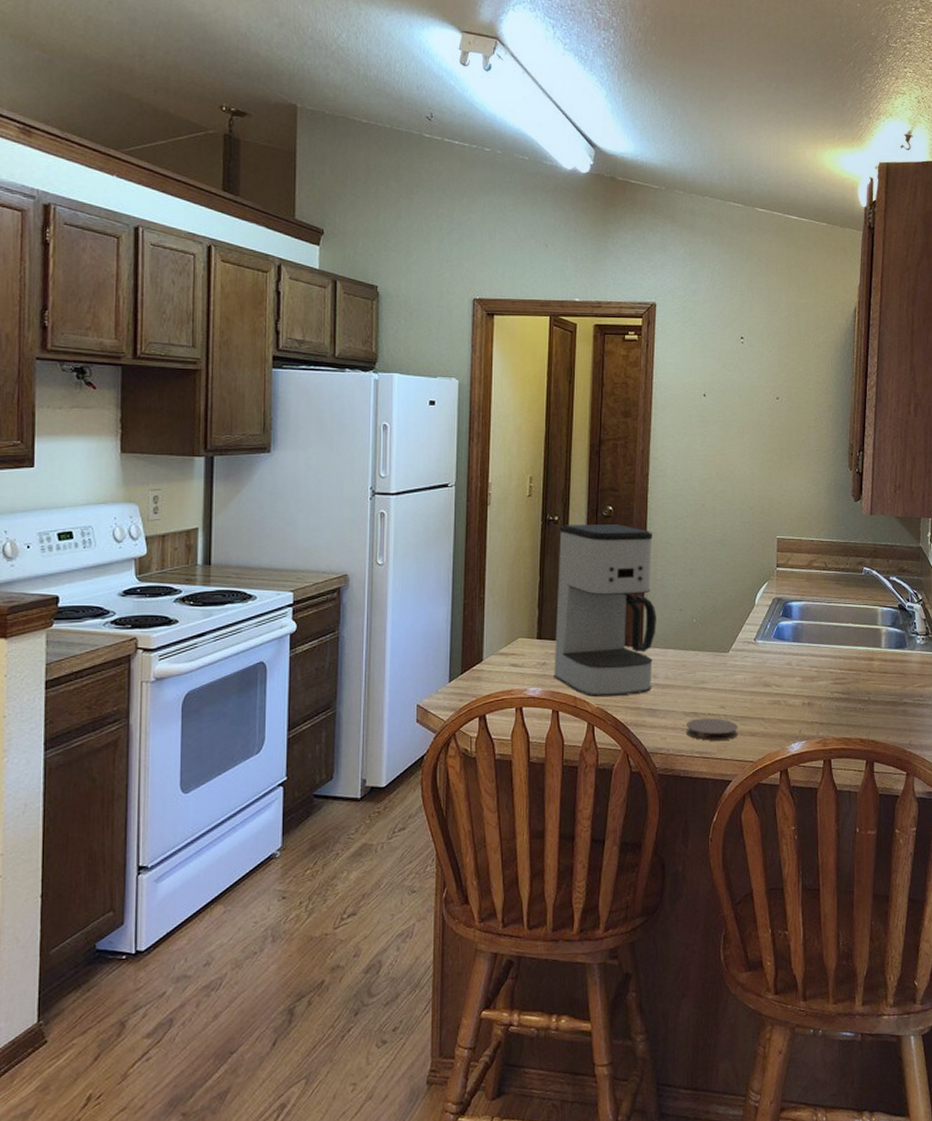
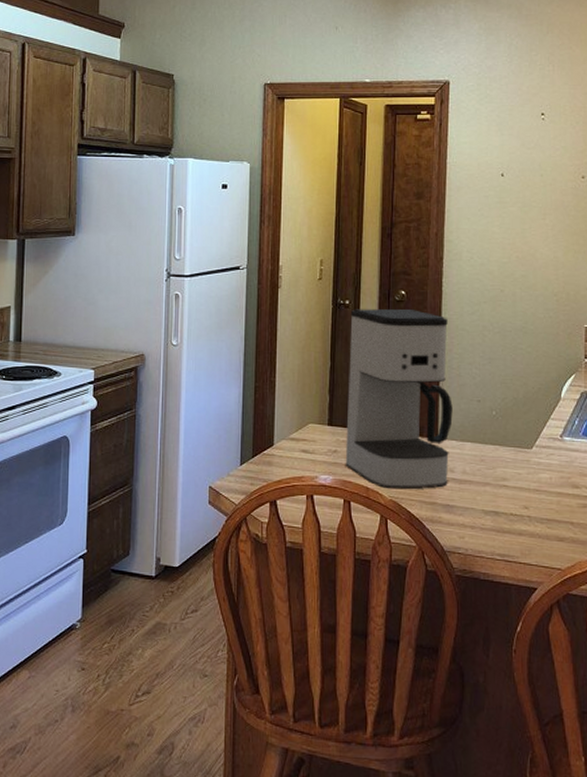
coaster: present [685,718,738,741] -> none [485,518,544,544]

